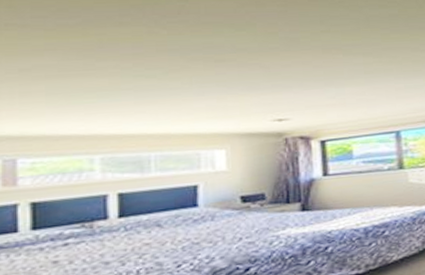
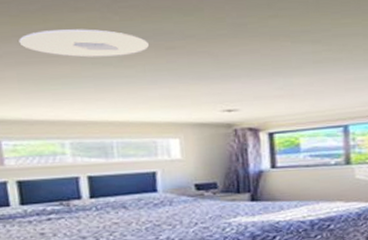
ceiling light: none [52,42,198,70] -> present [19,29,150,58]

